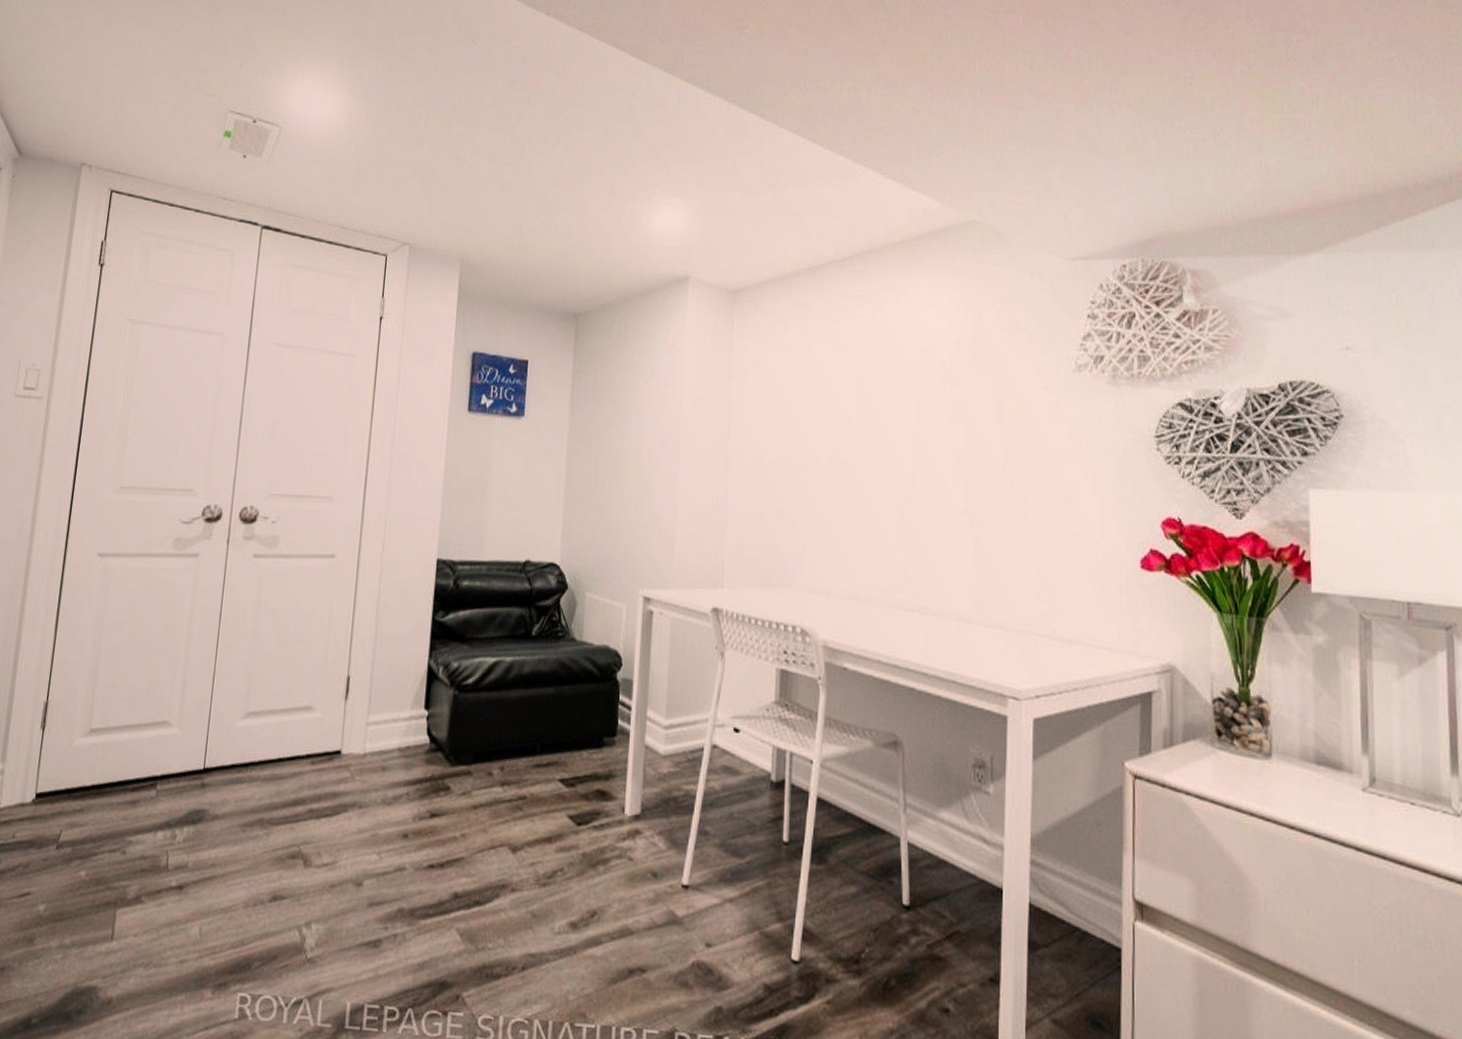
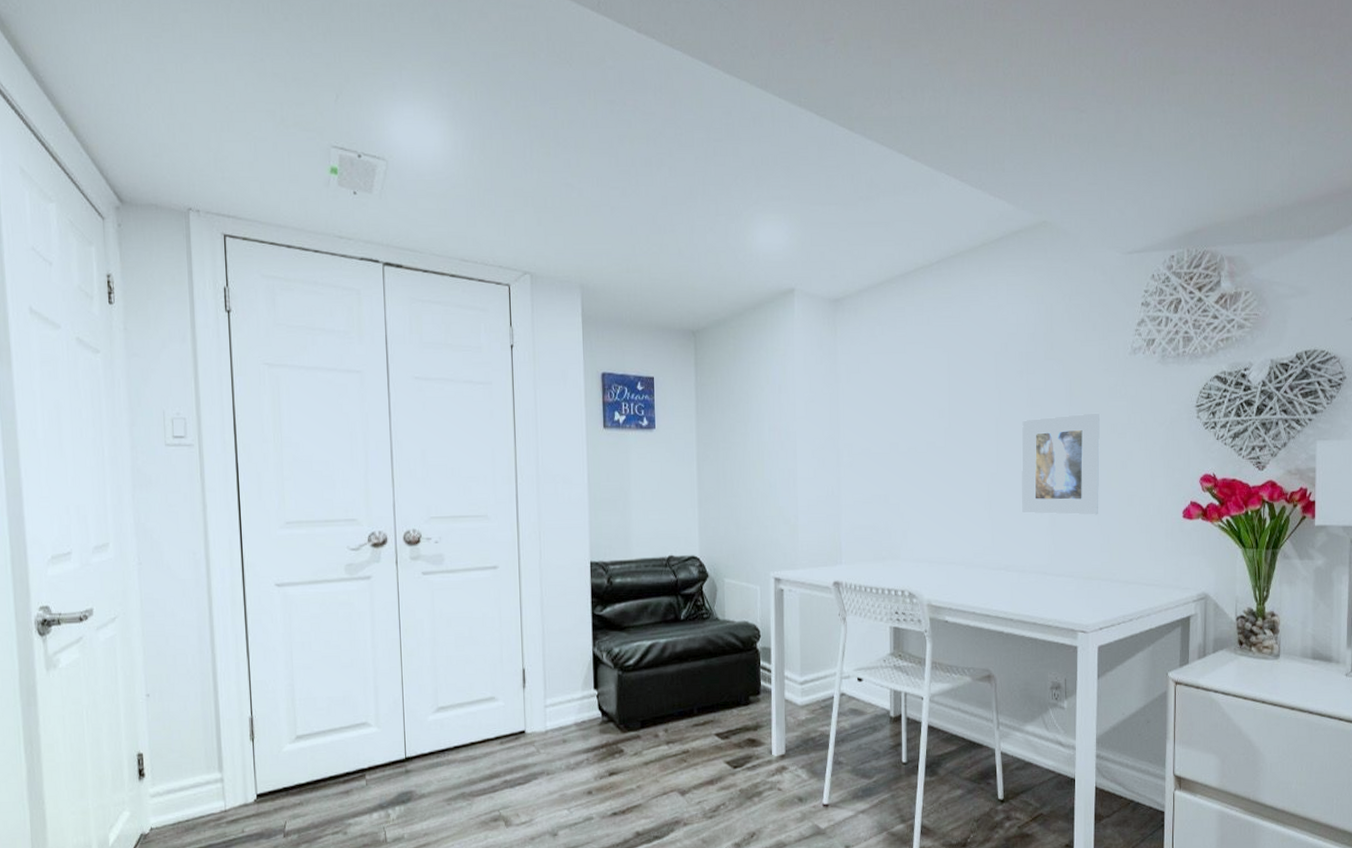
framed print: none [940,435,1038,556] -> present [1021,413,1101,515]

